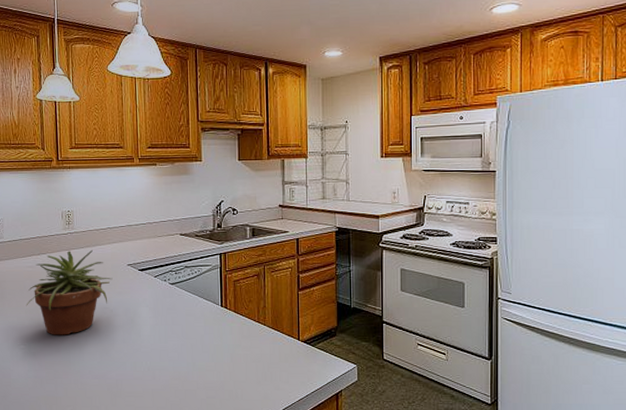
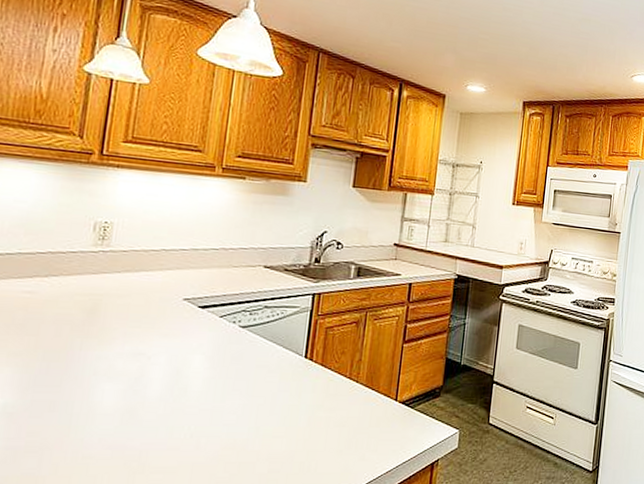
potted plant: present [26,249,113,335] -> none [10,274,158,389]

